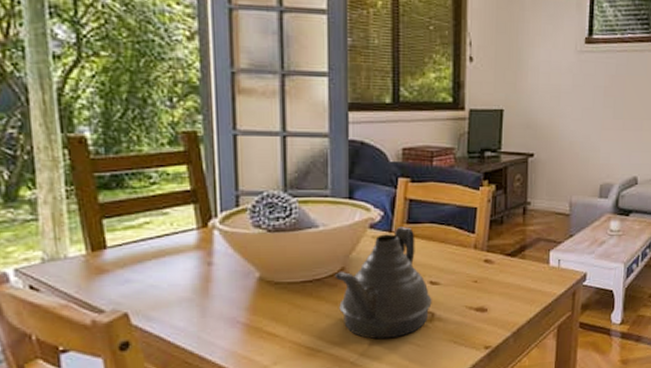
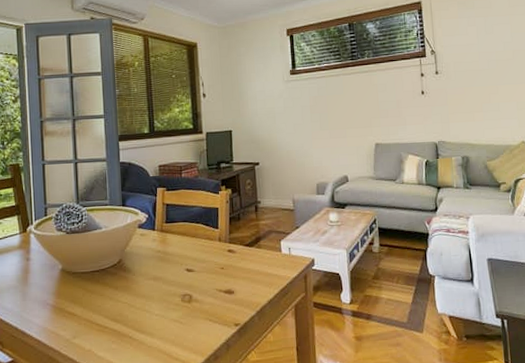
teapot: present [334,227,432,340] -> none [114,225,189,318]

